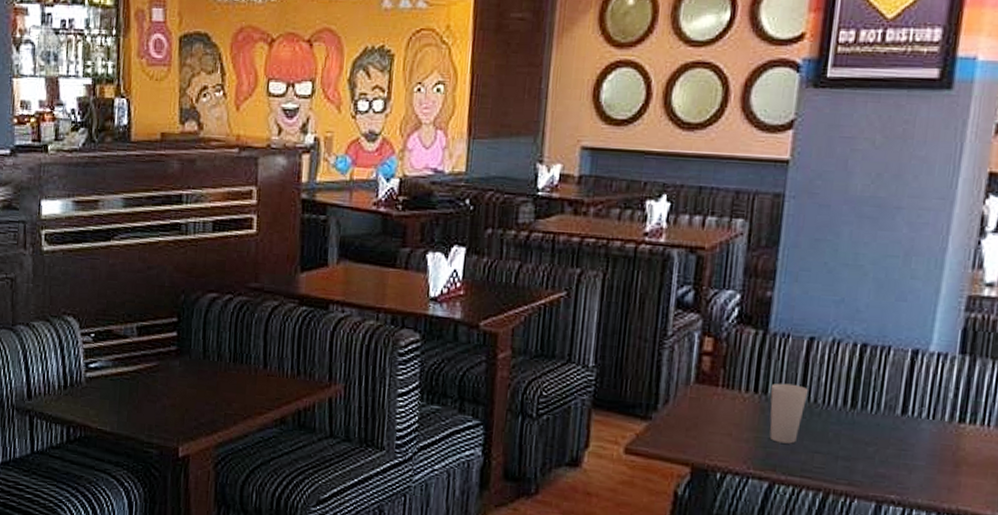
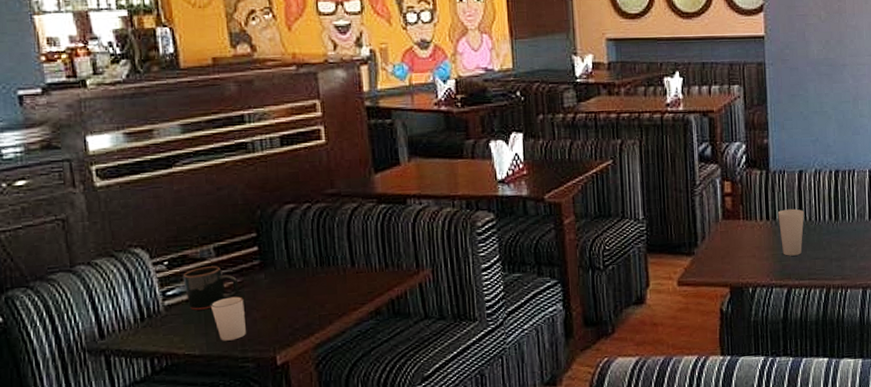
mug: none [105,344,155,388] -> present [182,266,239,311]
cup: none [126,379,157,424] -> present [210,296,246,341]

